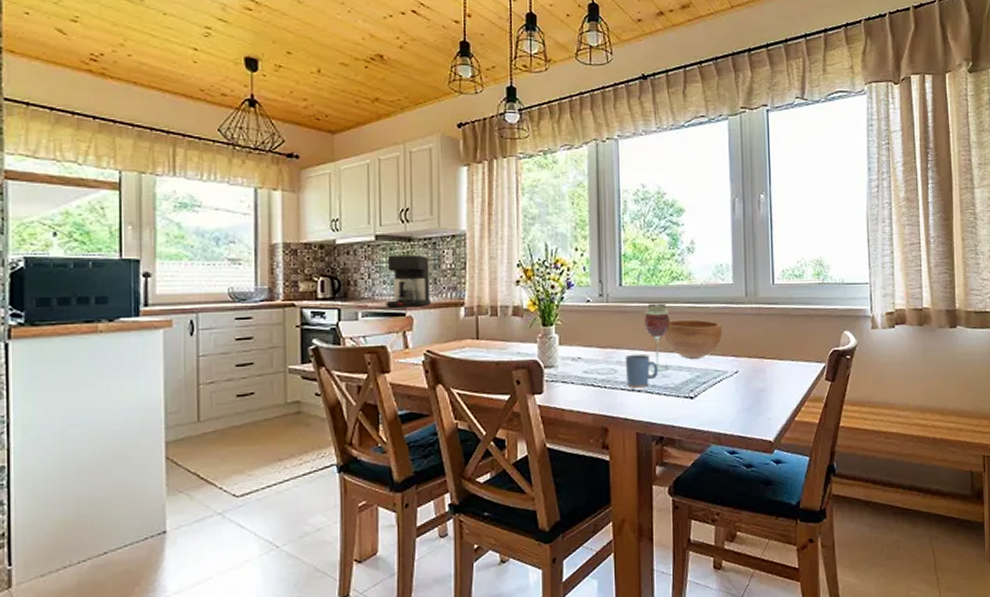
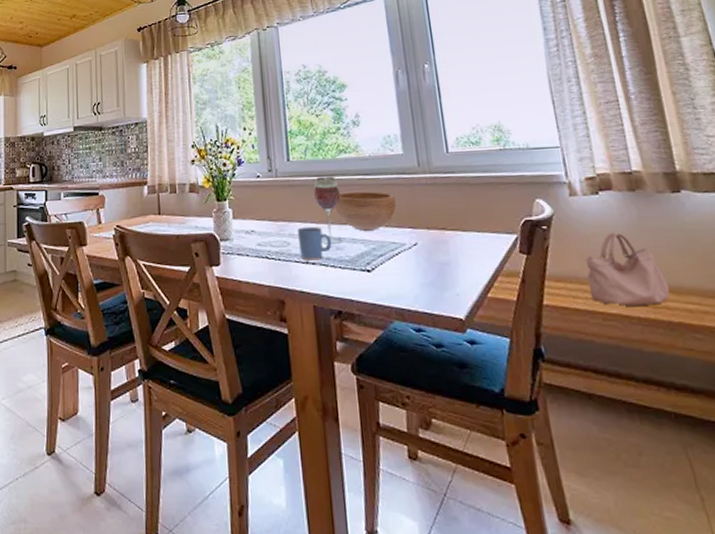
coffee maker: present [386,254,432,308] -> none [83,141,120,188]
handbag: none [877,362,937,426] -> present [585,232,670,306]

